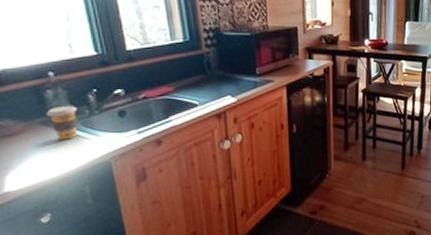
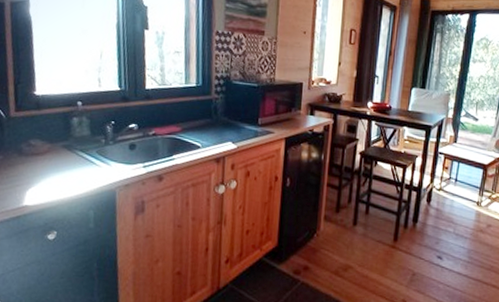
coffee cup: present [46,105,78,140] -> none [69,133,95,165]

